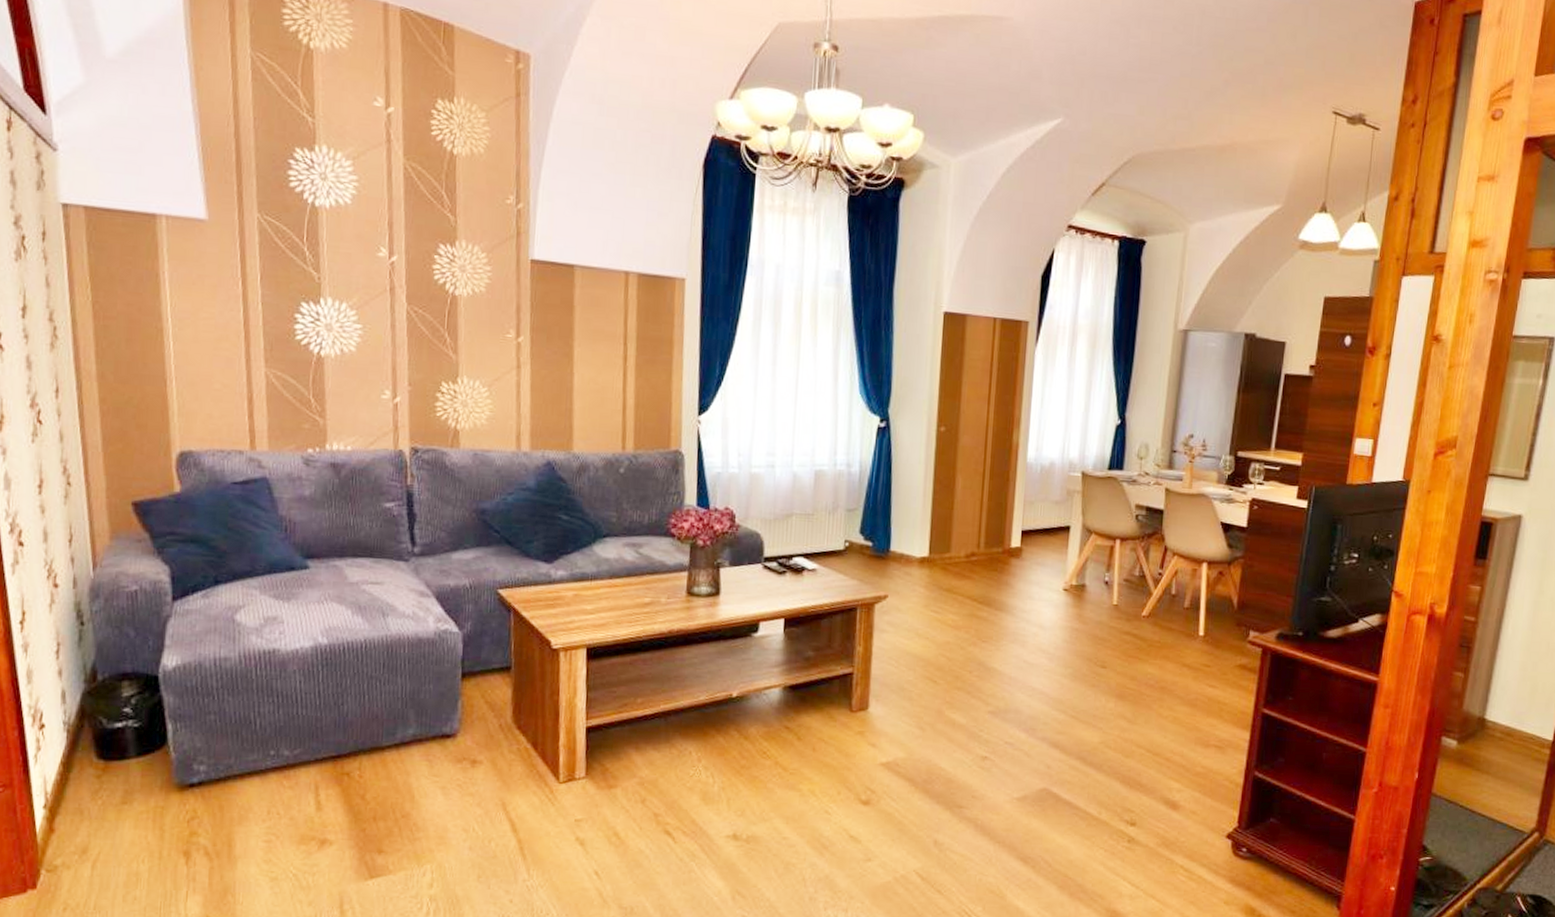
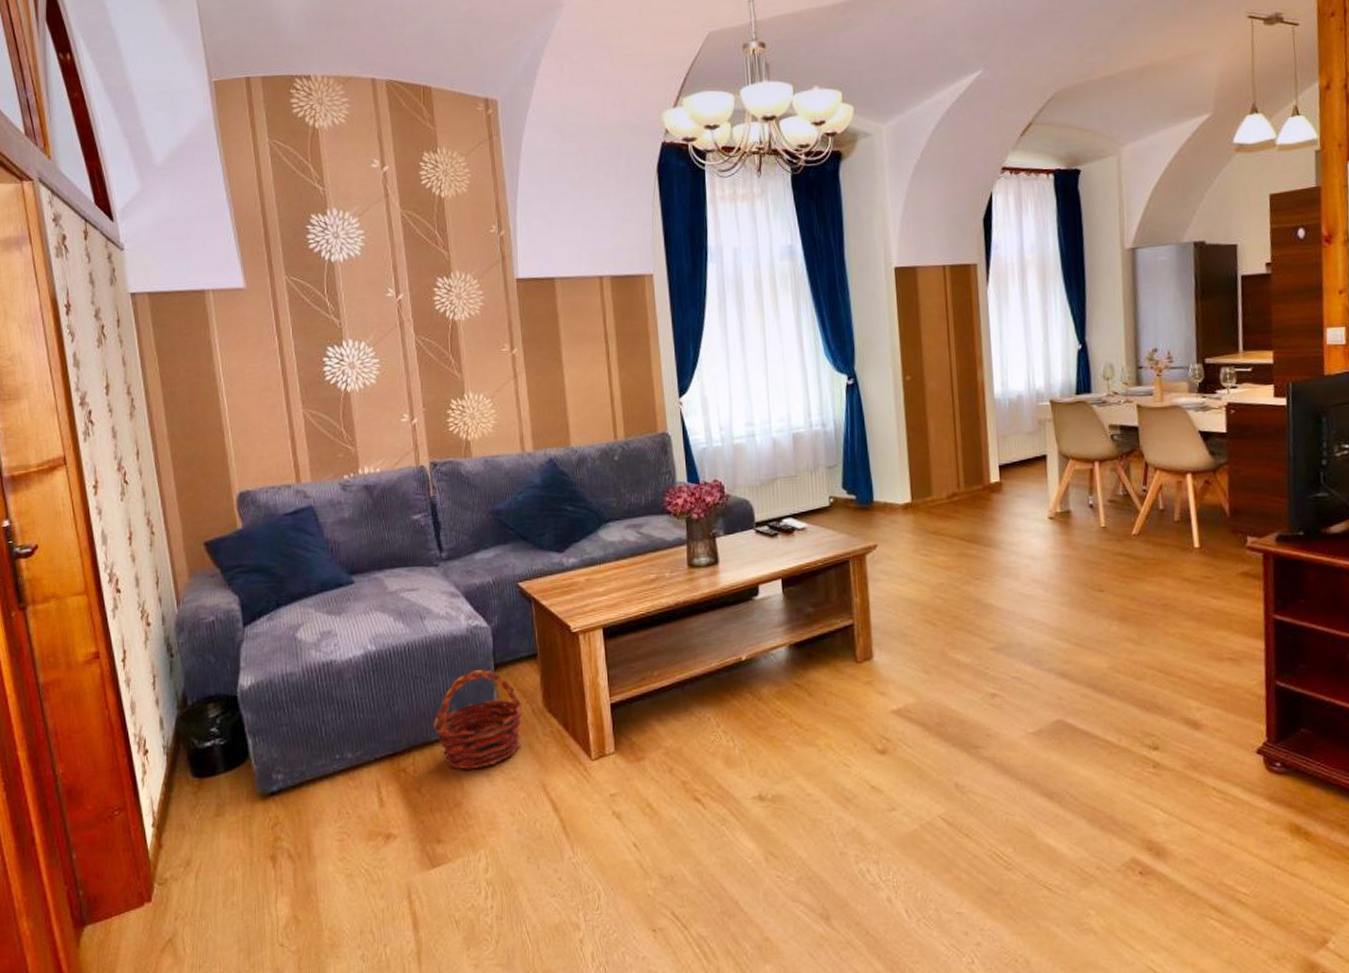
basket: none [386,677,489,781] -> present [433,670,523,770]

